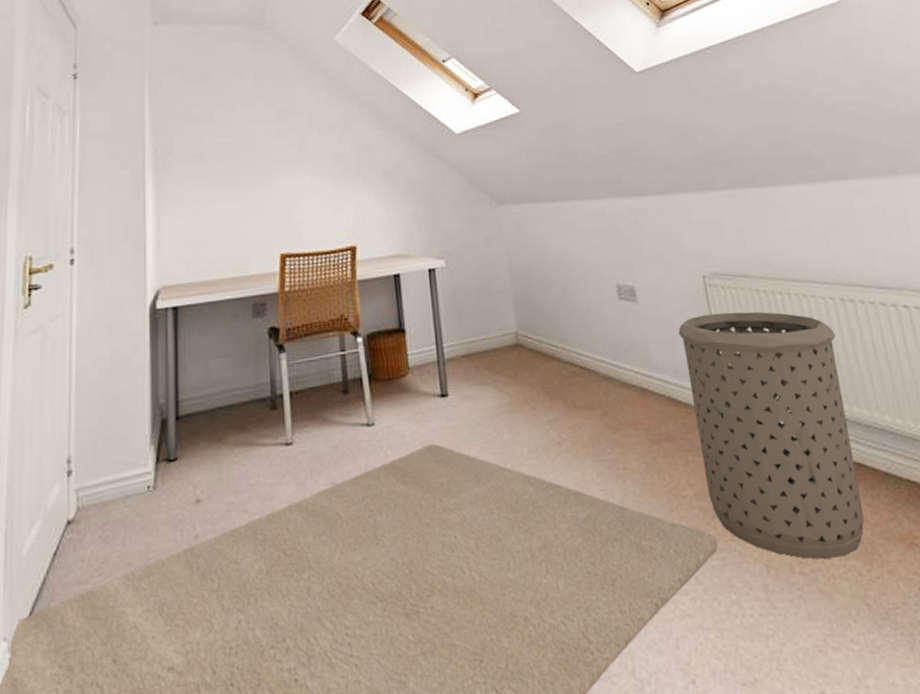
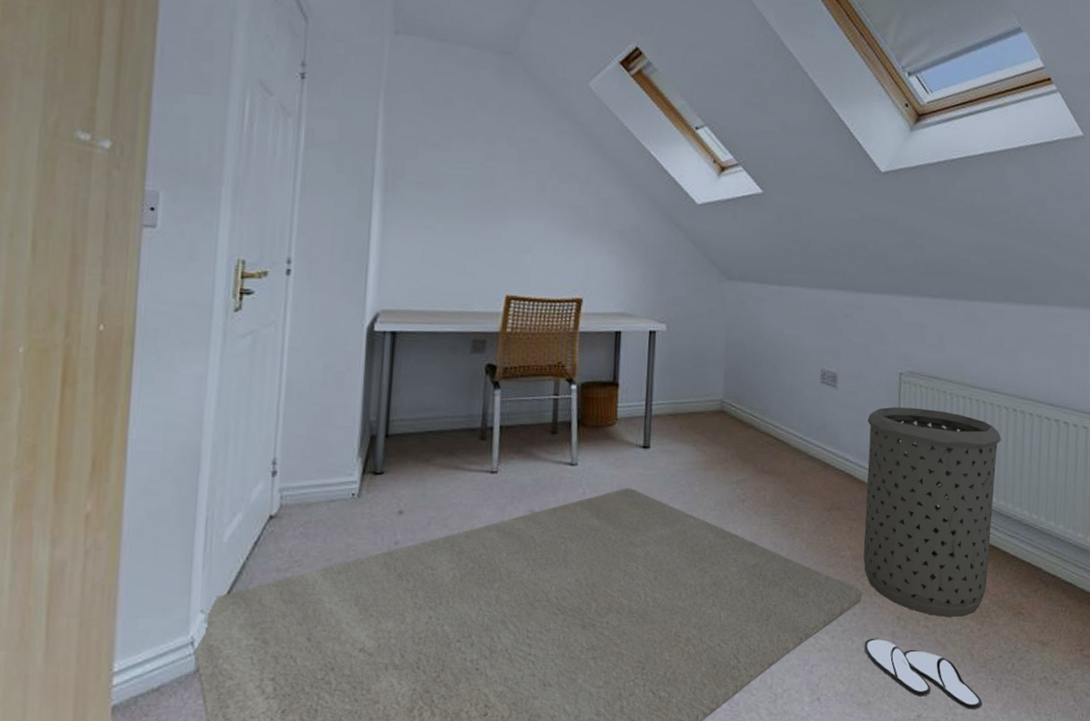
slippers: none [733,594,898,679] -> present [864,638,982,709]

